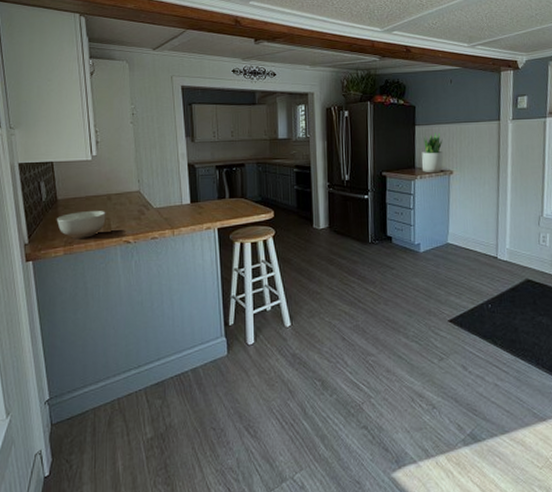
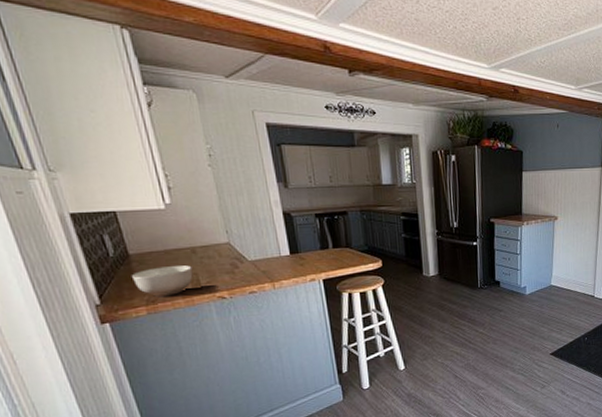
planter: present [421,132,444,173] -> none [528,178,549,220]

